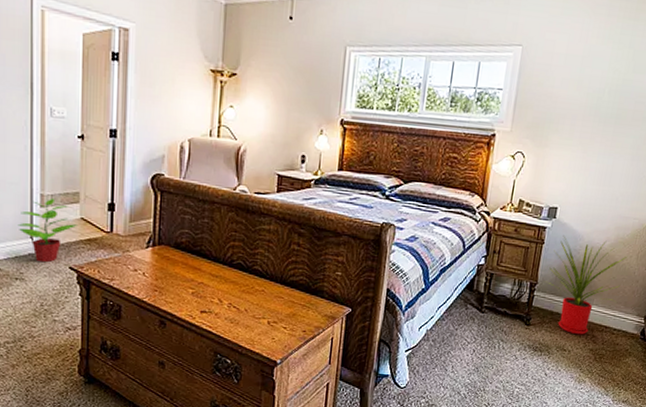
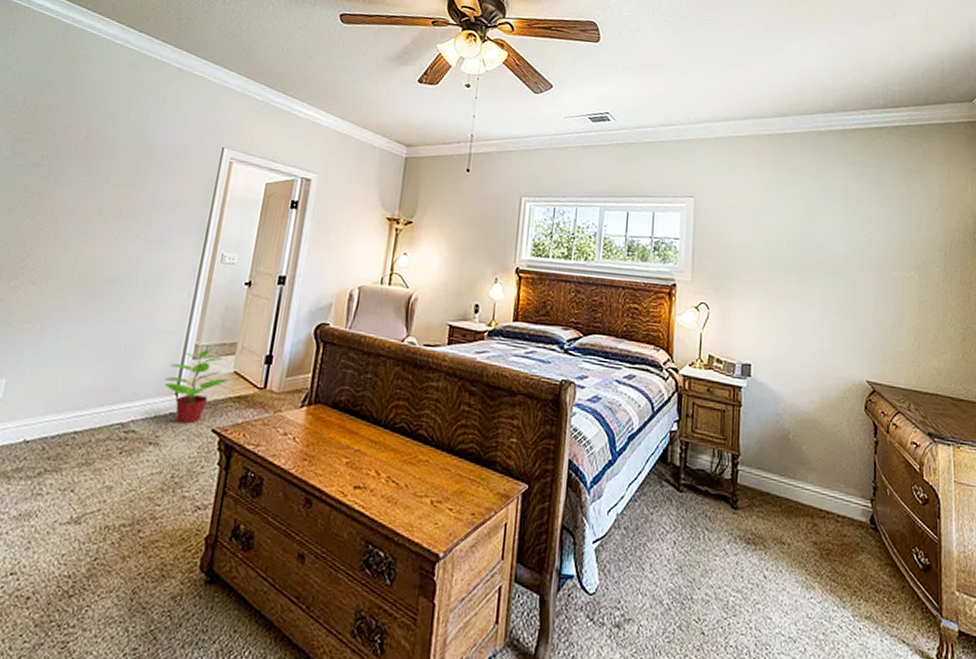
house plant: present [544,236,629,335] -> none [748,397,838,523]

